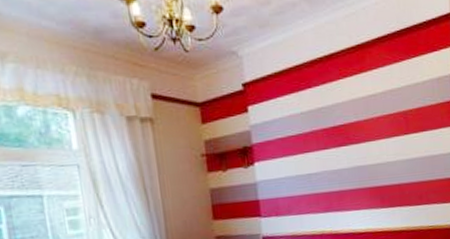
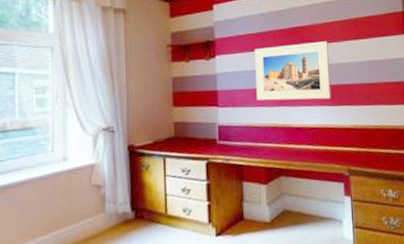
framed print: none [296,138,381,208] -> present [255,41,332,101]

